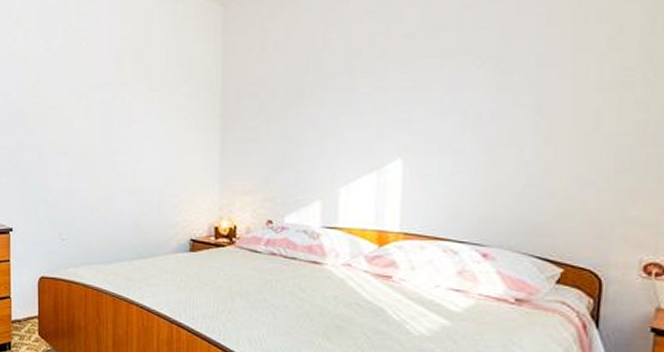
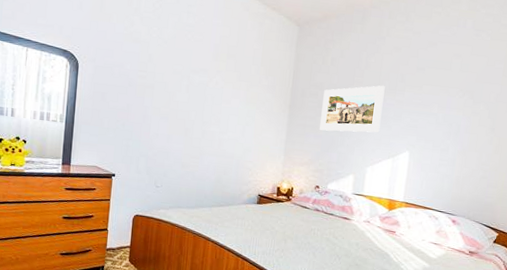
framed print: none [265,69,356,143] -> present [320,85,385,133]

